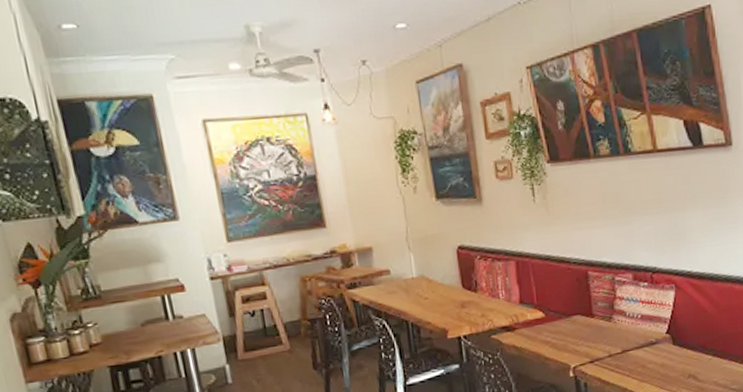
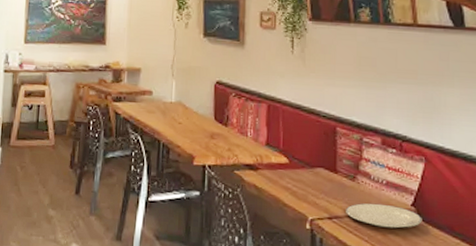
plate: none [606,336,677,360] -> present [346,203,422,229]

